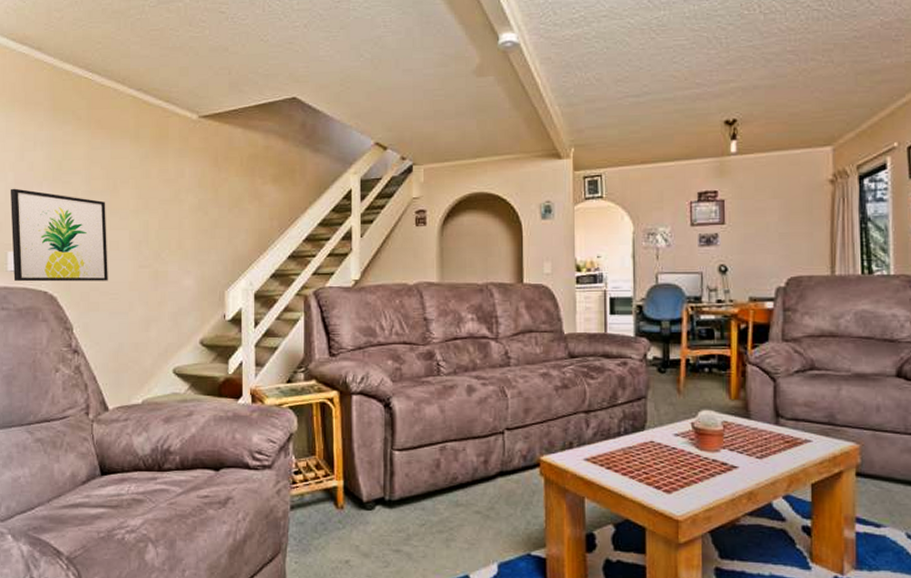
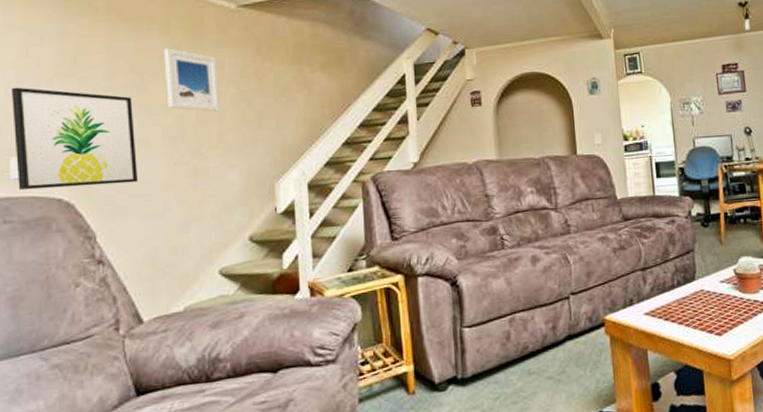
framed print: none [133,156,180,219] -> present [163,48,220,112]

